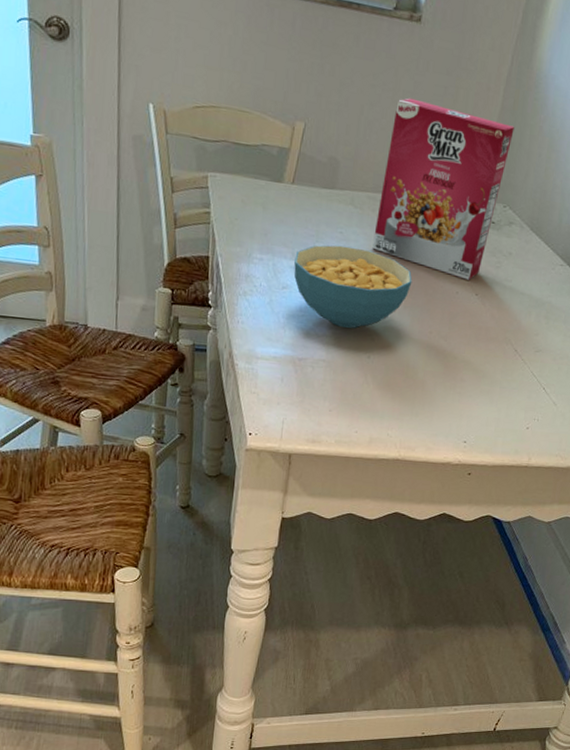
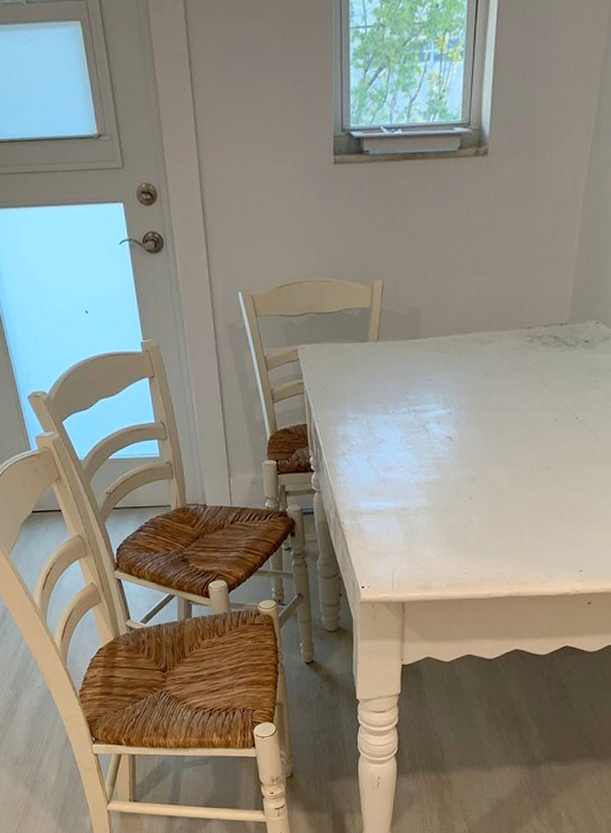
cereal bowl: present [293,245,413,329] -> none [387,392,507,473]
cereal box: present [372,98,515,280] -> none [462,233,599,405]

